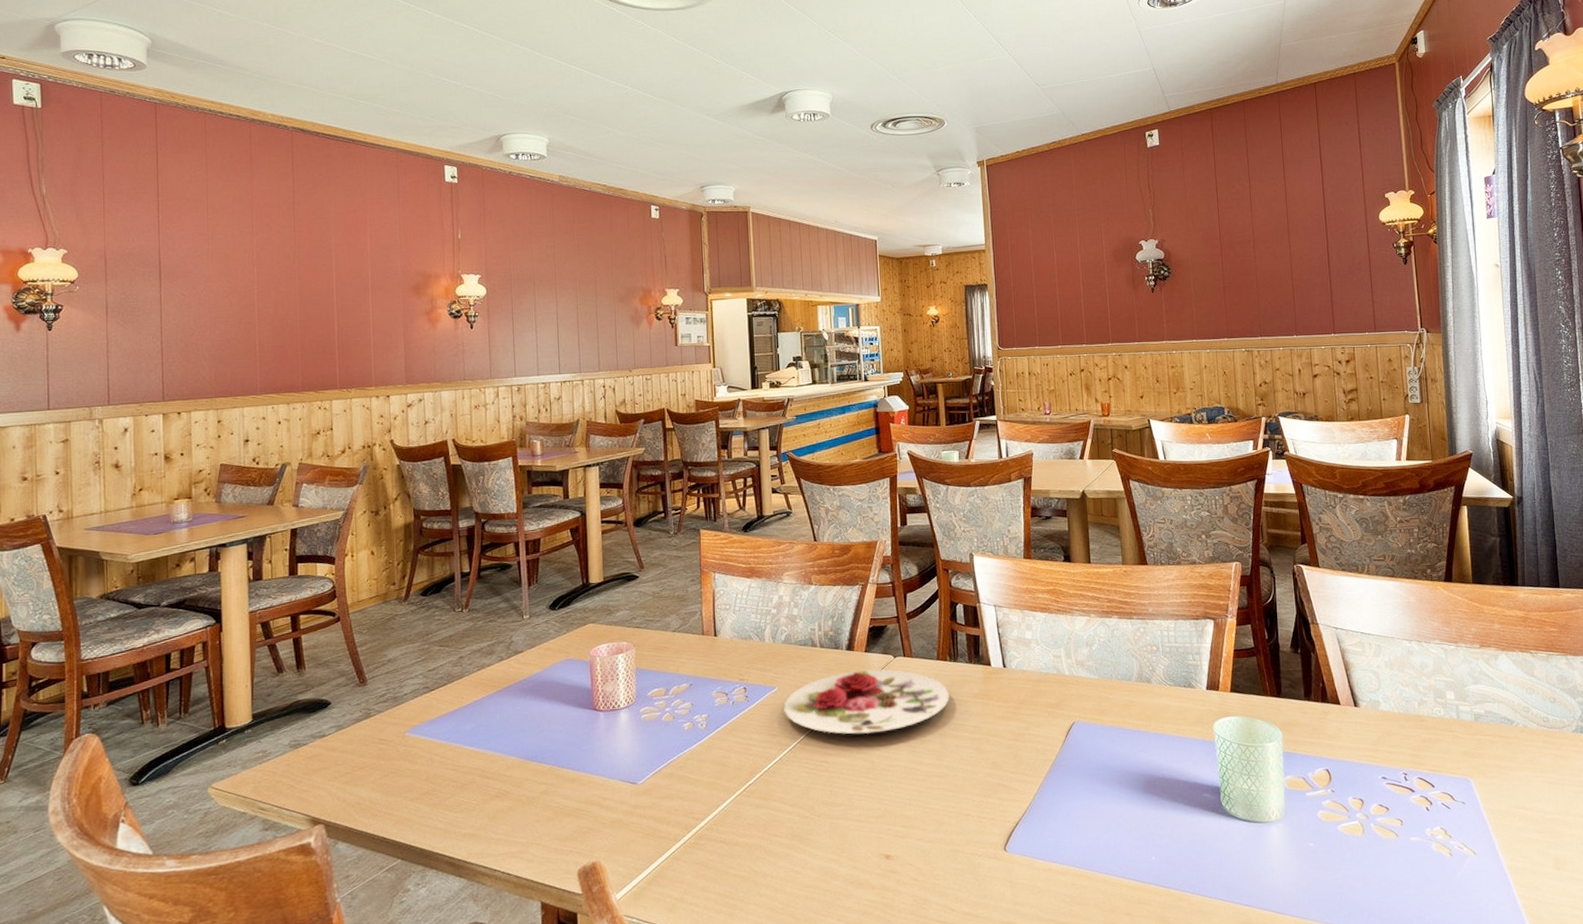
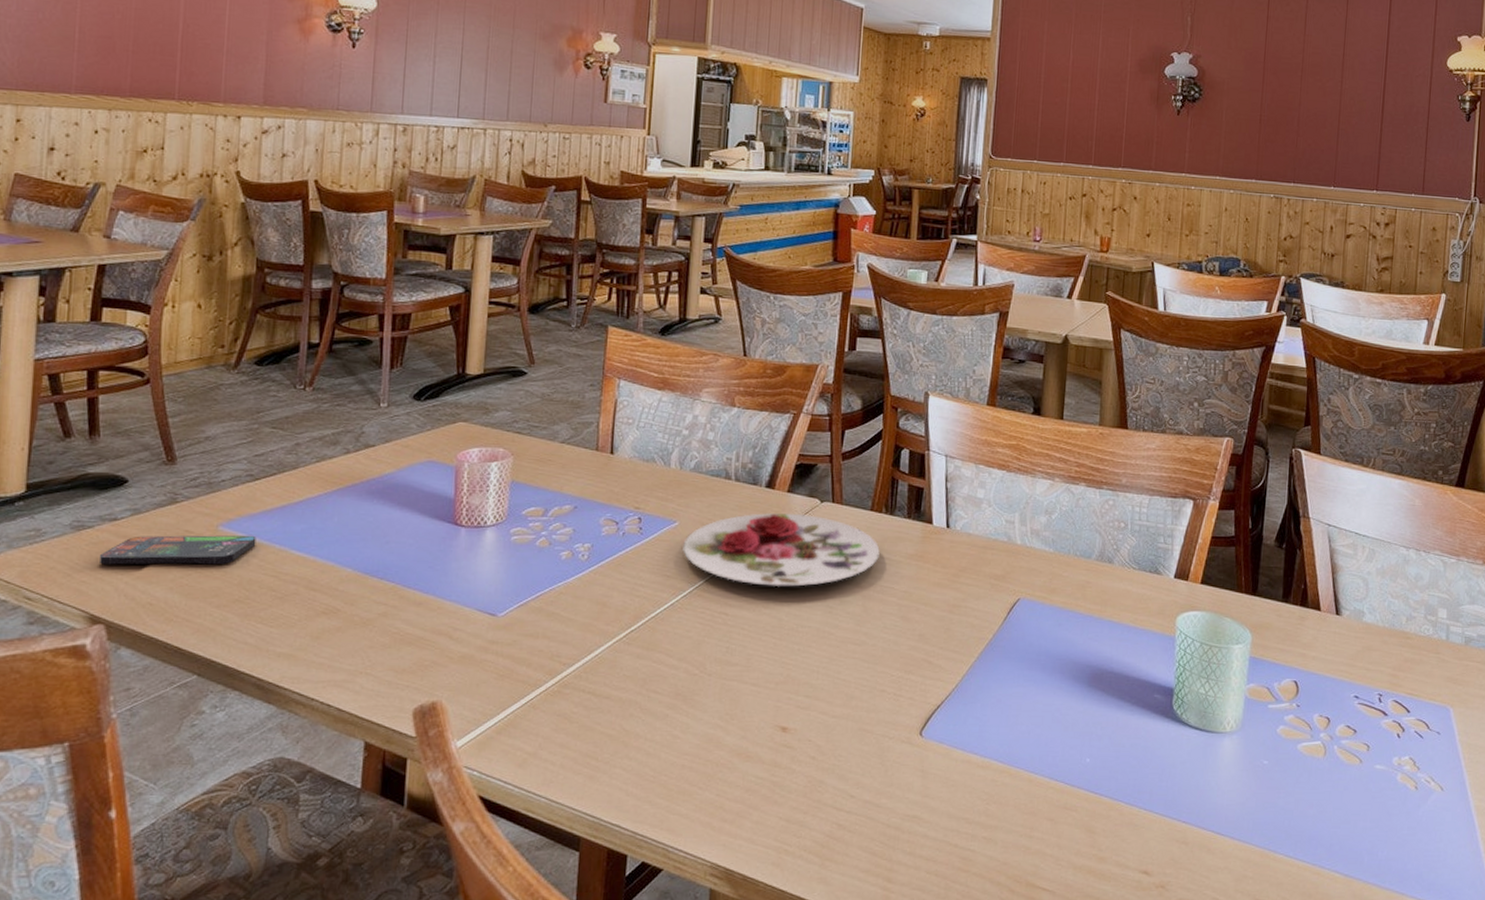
smartphone: none [314,737,437,775] -> present [99,535,257,565]

